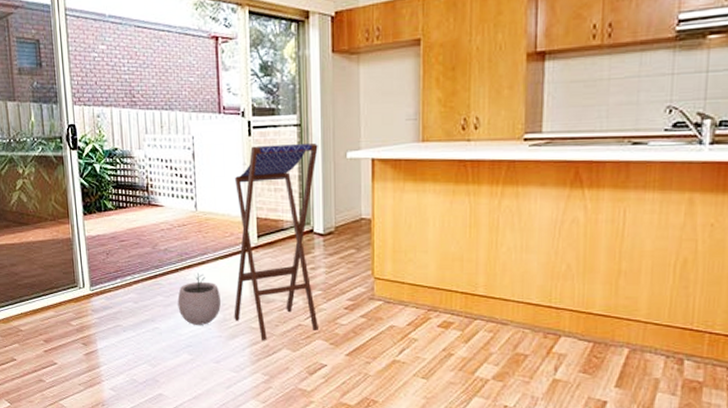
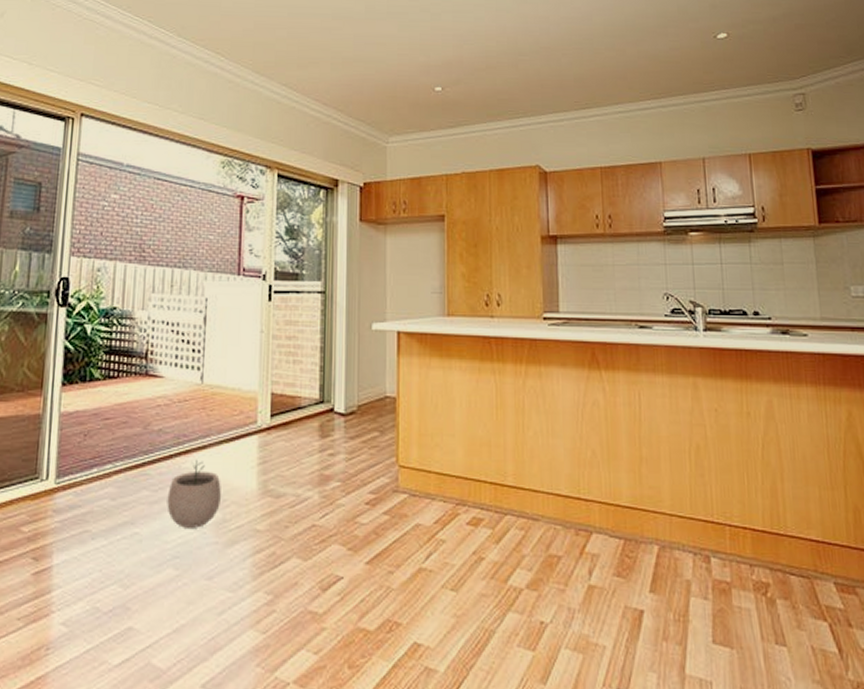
stool: present [234,143,318,340] -> none [235,311,342,547]

